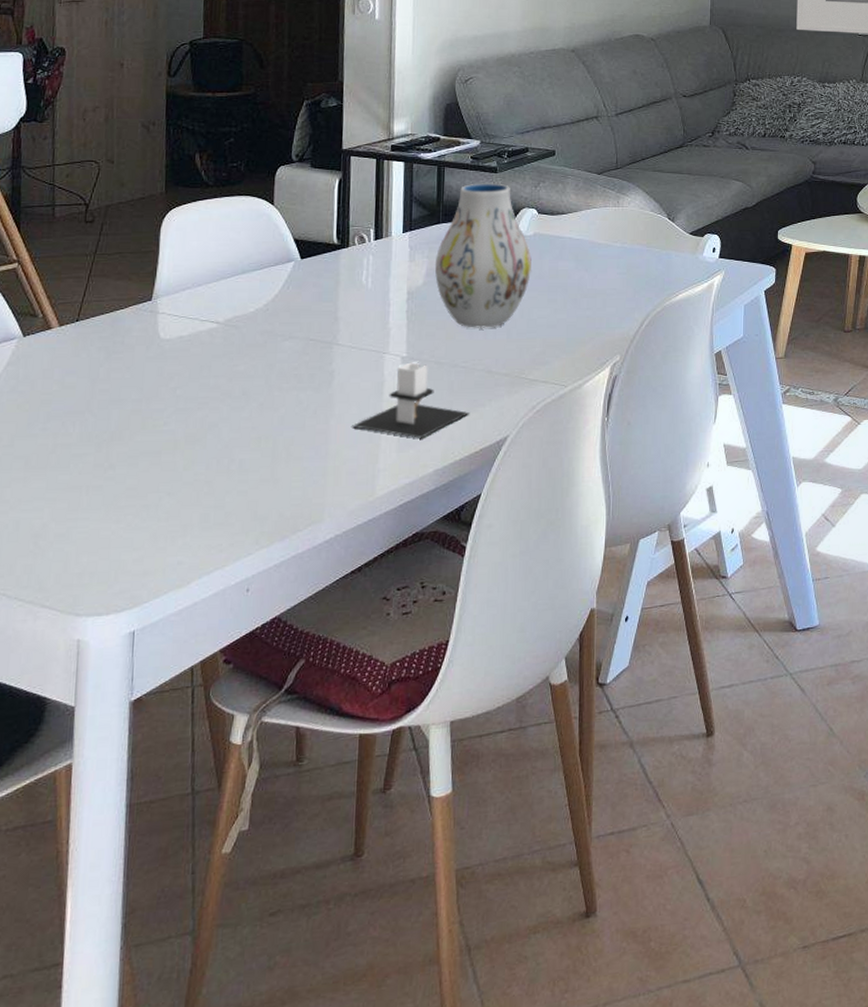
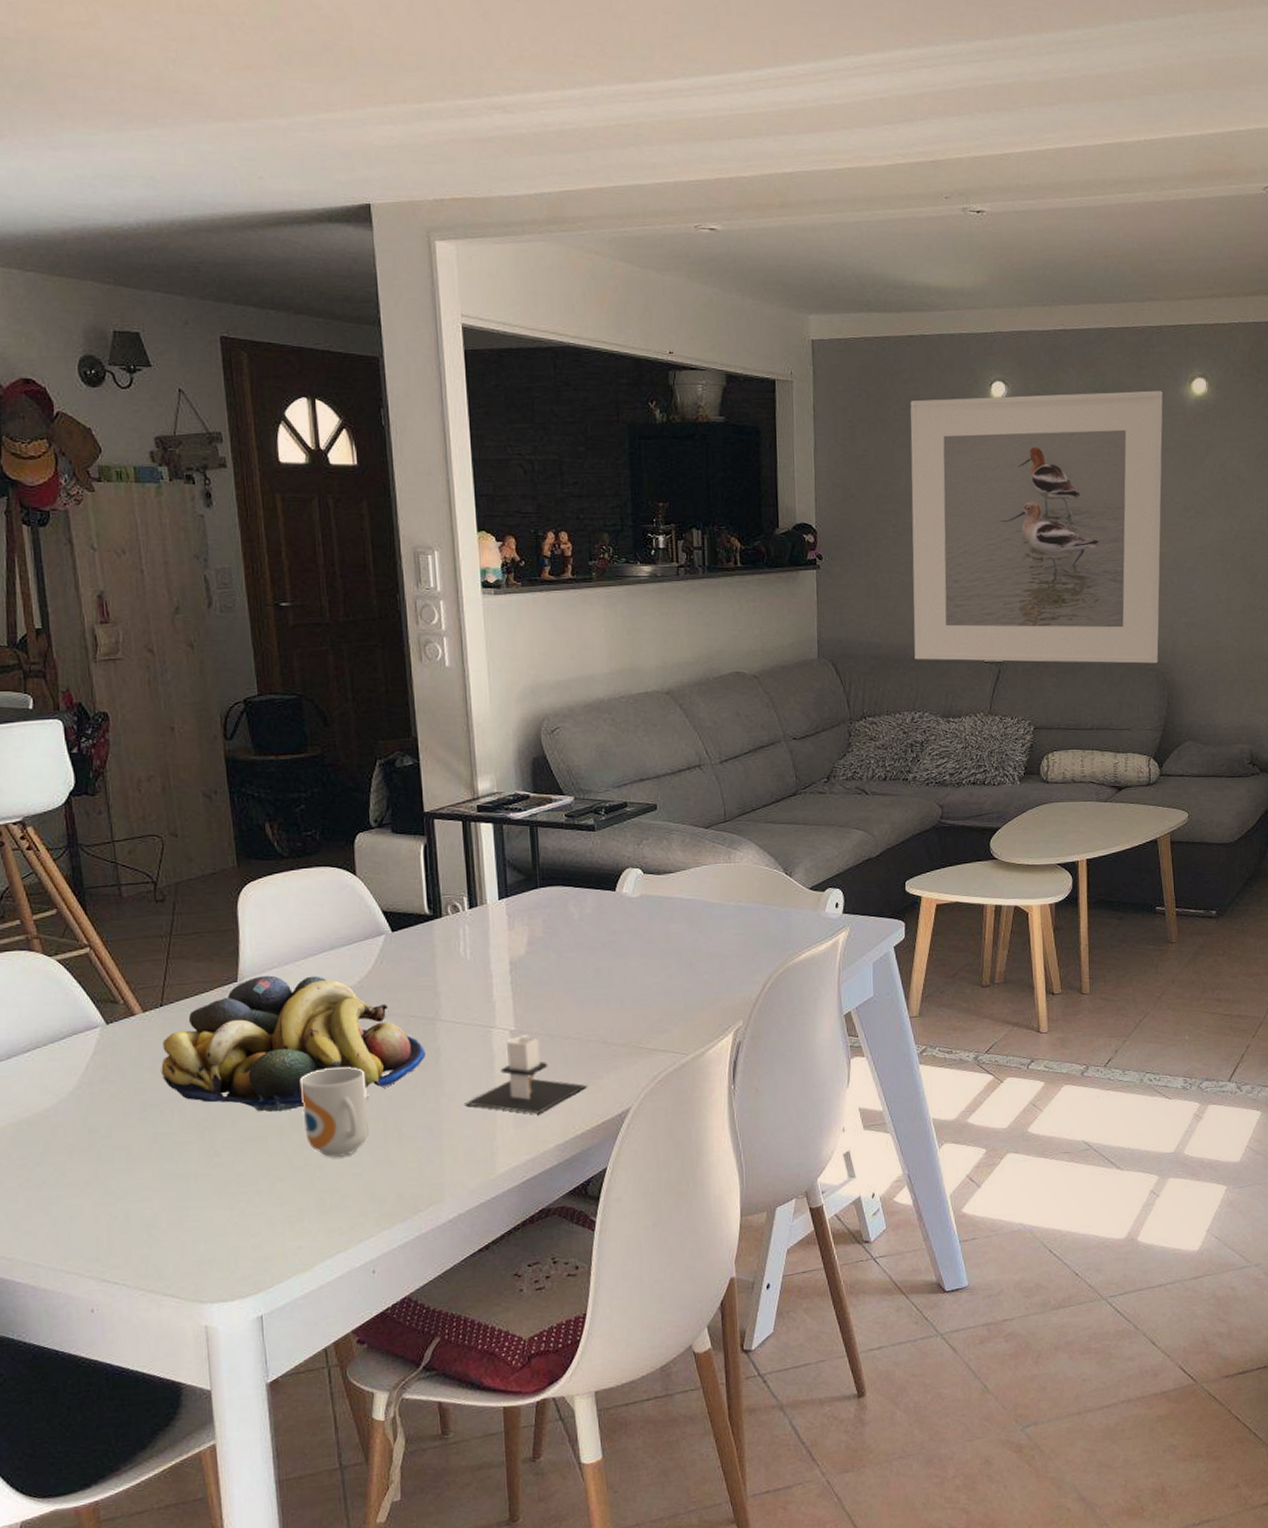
fruit bowl: none [69,296,320,428] -> present [161,975,425,1113]
mug: none [198,385,261,474] -> present [299,1066,369,1157]
vase: present [434,183,532,328] -> none [536,842,641,998]

